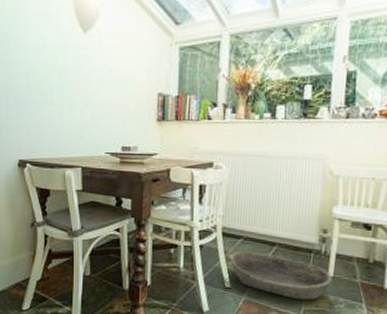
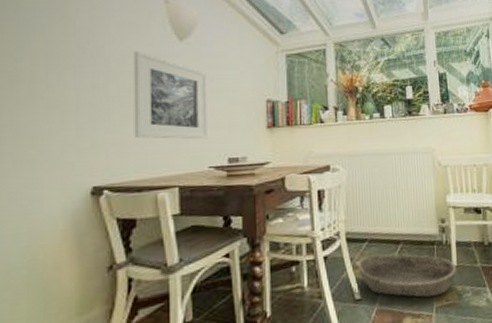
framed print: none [47,42,107,128] -> present [133,50,209,140]

